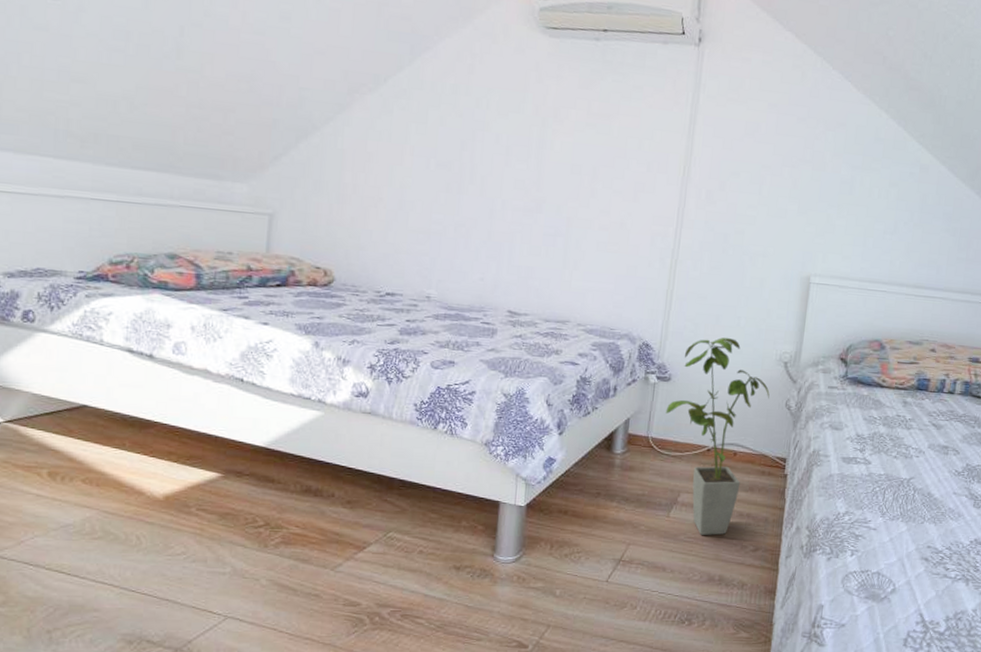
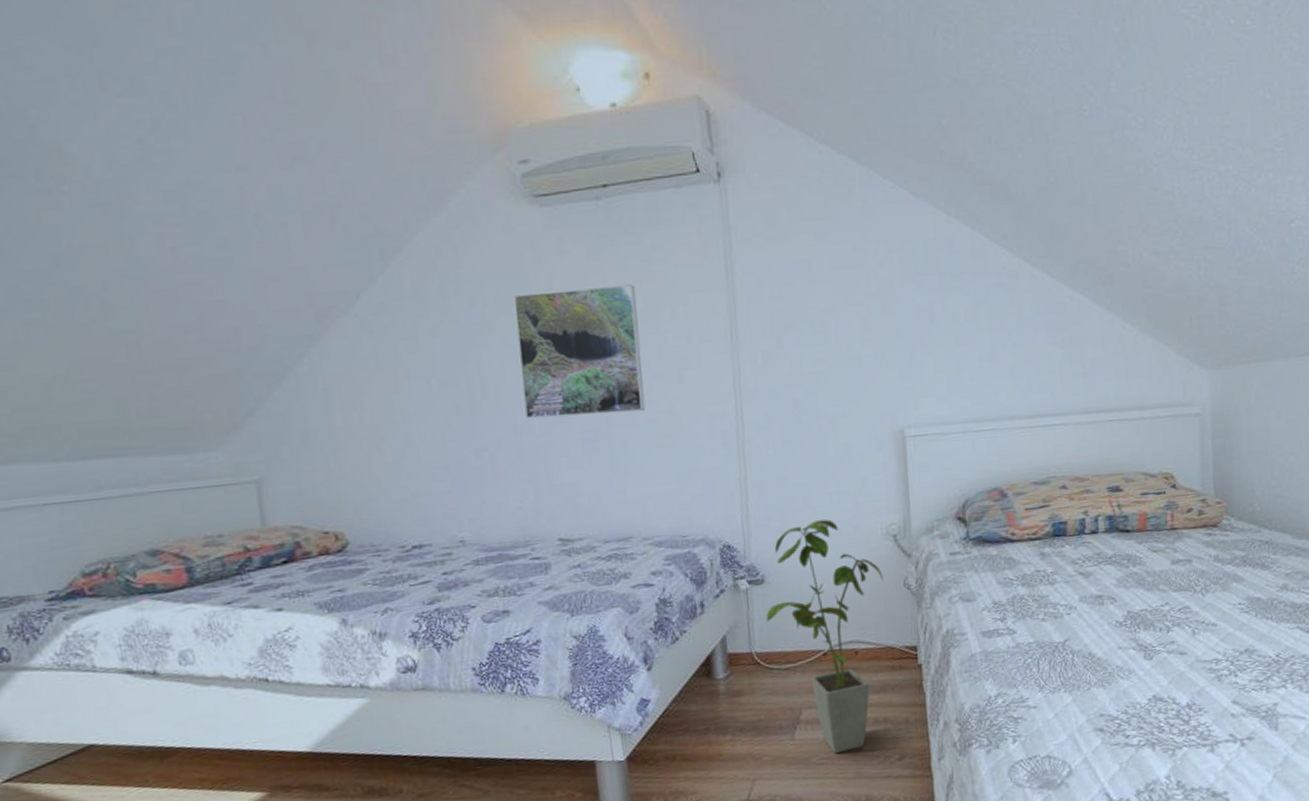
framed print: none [501,104,614,220] -> present [513,284,646,419]

